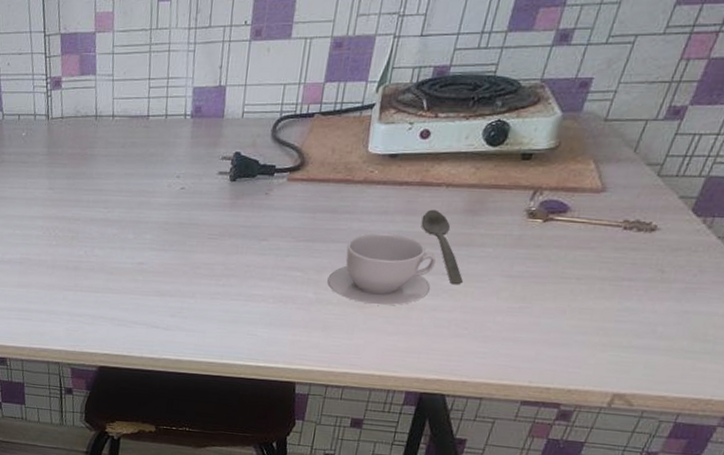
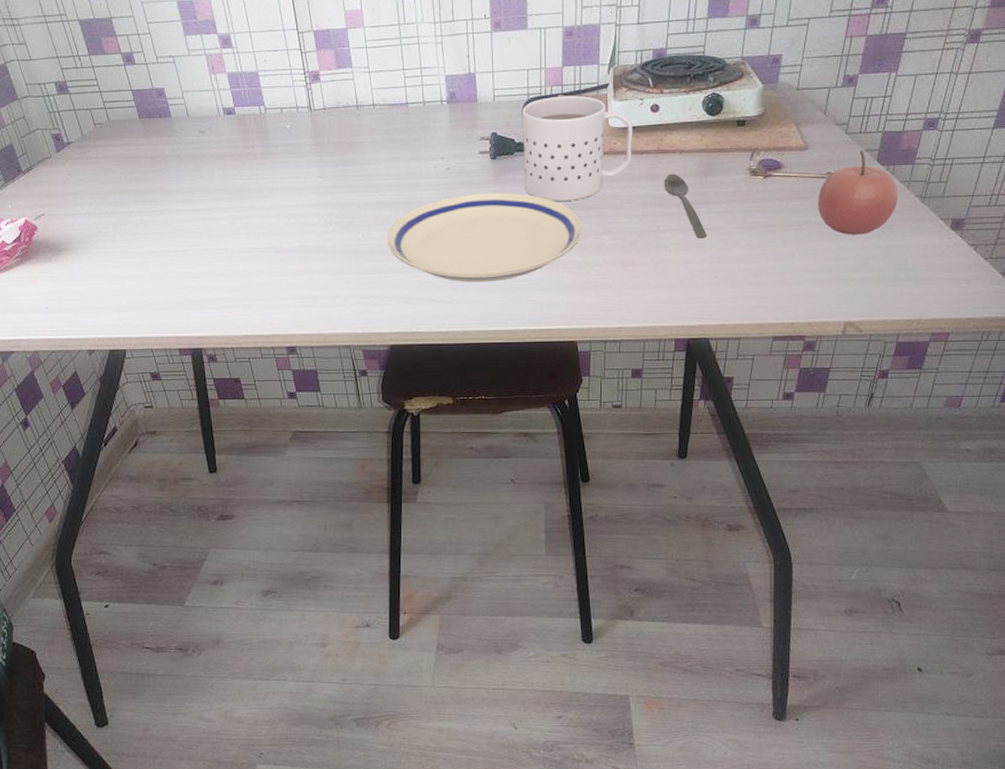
plate: none [108,216,321,311] -> present [386,192,583,282]
mug: none [262,115,396,232] -> present [522,95,633,201]
teacup: present [327,232,437,306] -> none [591,197,682,263]
apple: none [604,197,713,296] -> present [818,150,898,235]

